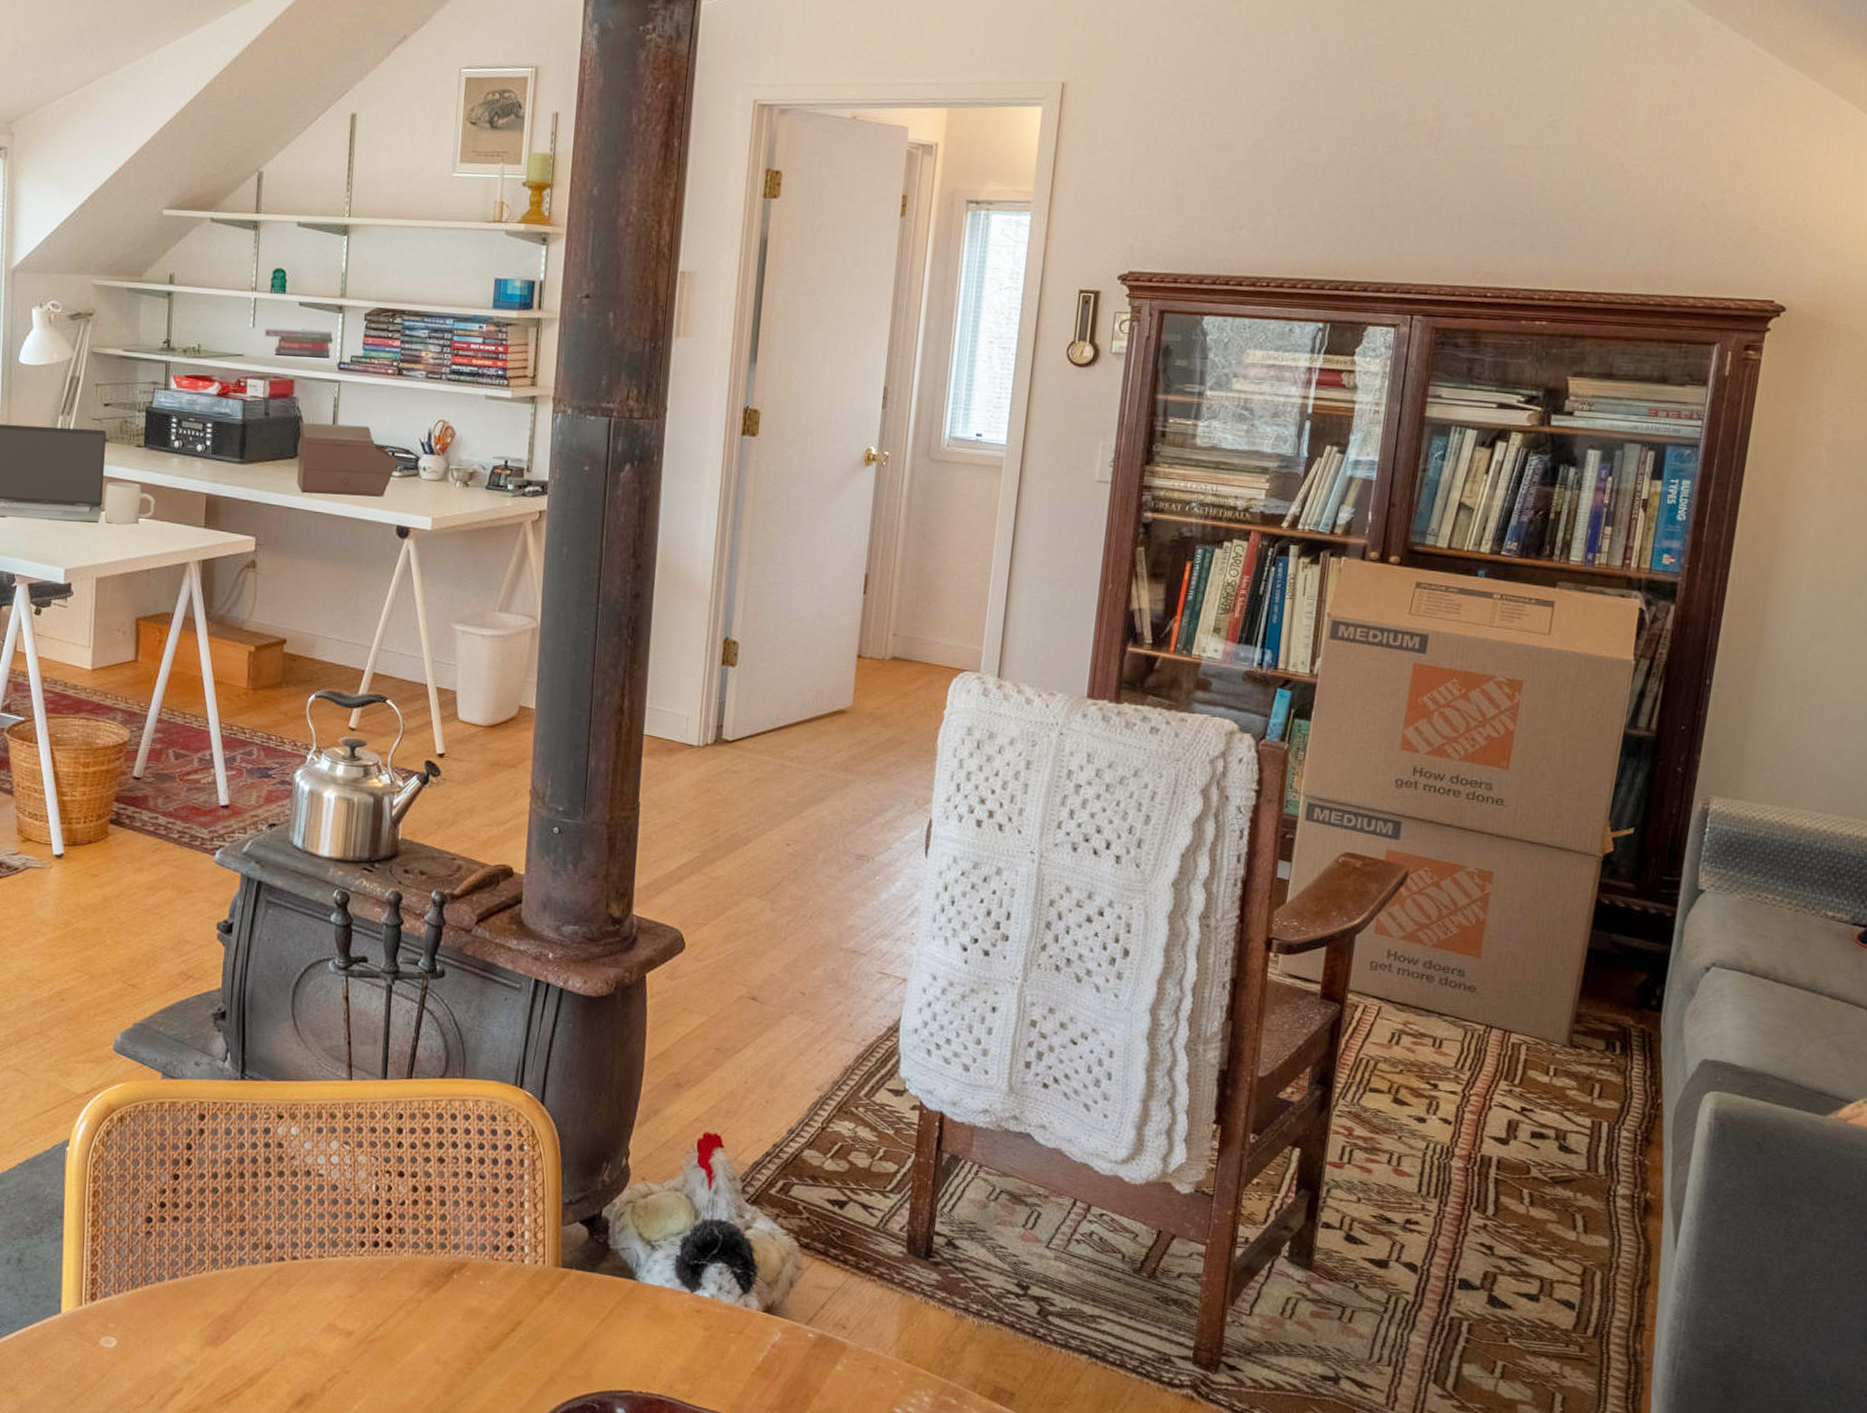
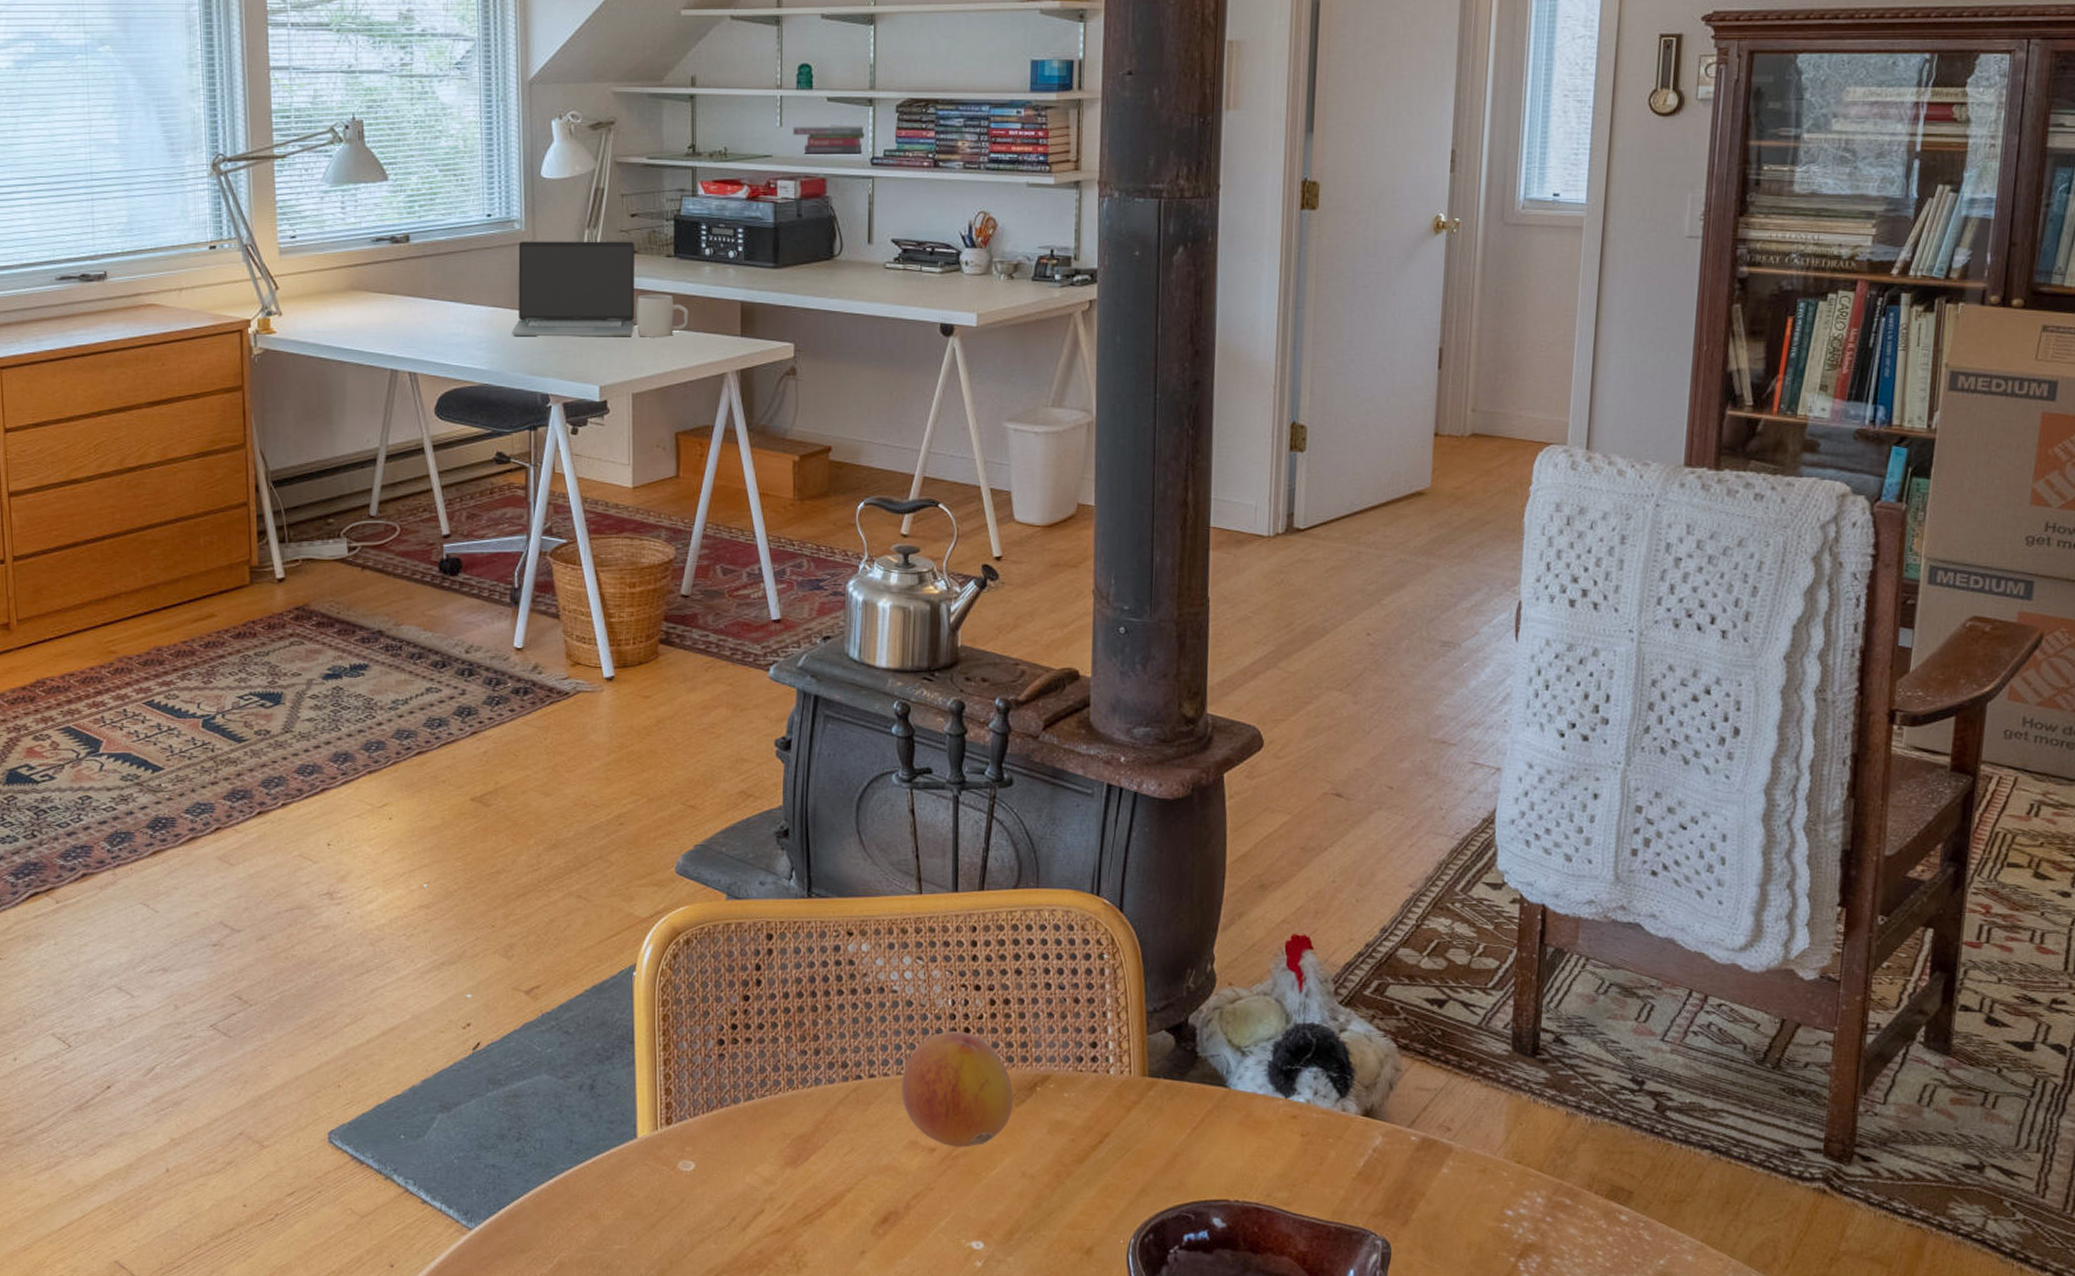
sewing box: present [296,422,398,497] -> none [833,222,939,295]
fruit: none [322,1216,431,1332] -> present [902,1031,1014,1147]

